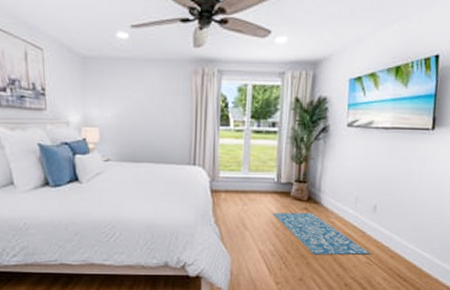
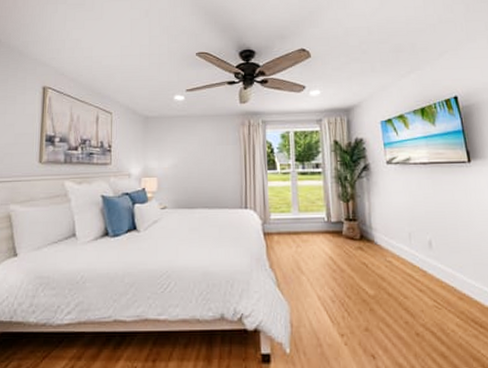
rug: present [272,212,371,255] -> none [327,251,437,300]

